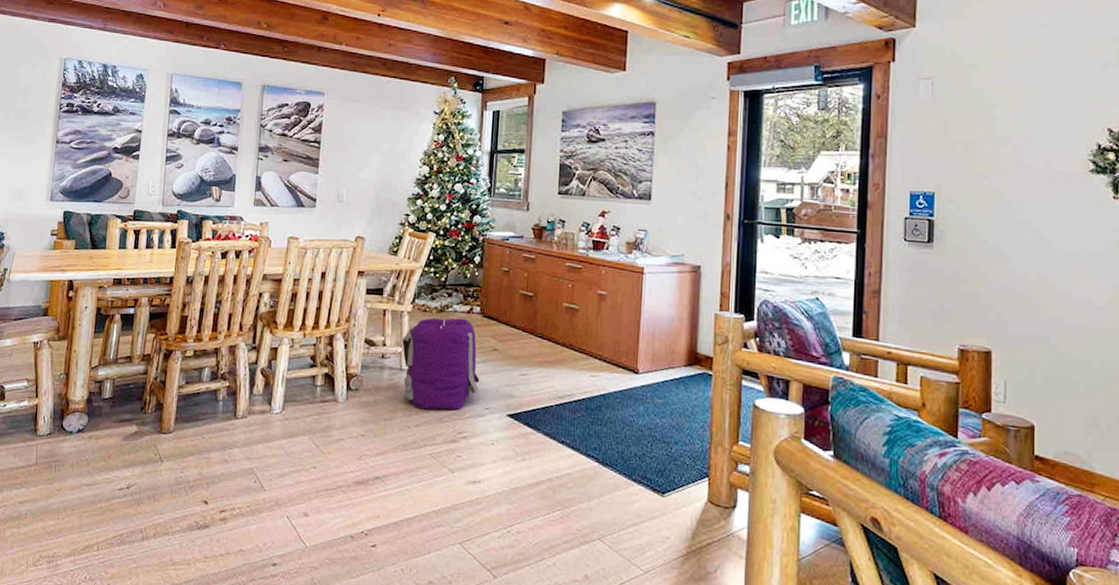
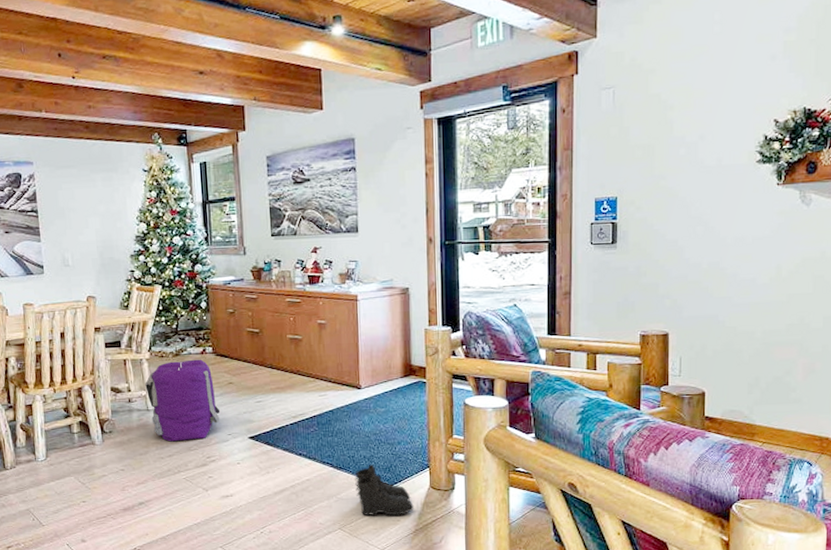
boots: none [621,465,687,532] -> present [354,465,414,516]

